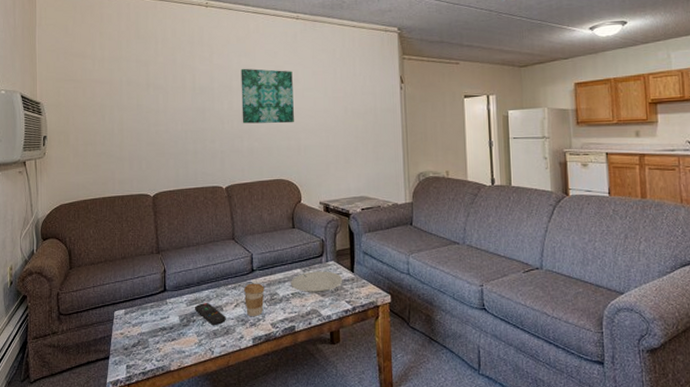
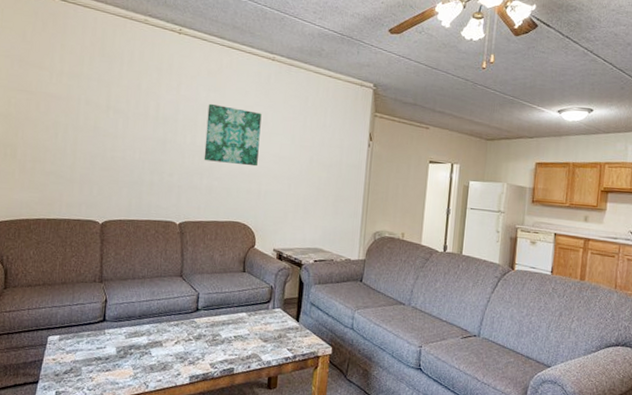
remote control: present [194,302,226,326] -> none [132,336,165,361]
coffee cup: present [243,283,265,317] -> none [185,322,208,356]
plate: present [291,271,343,293] -> none [234,316,287,339]

